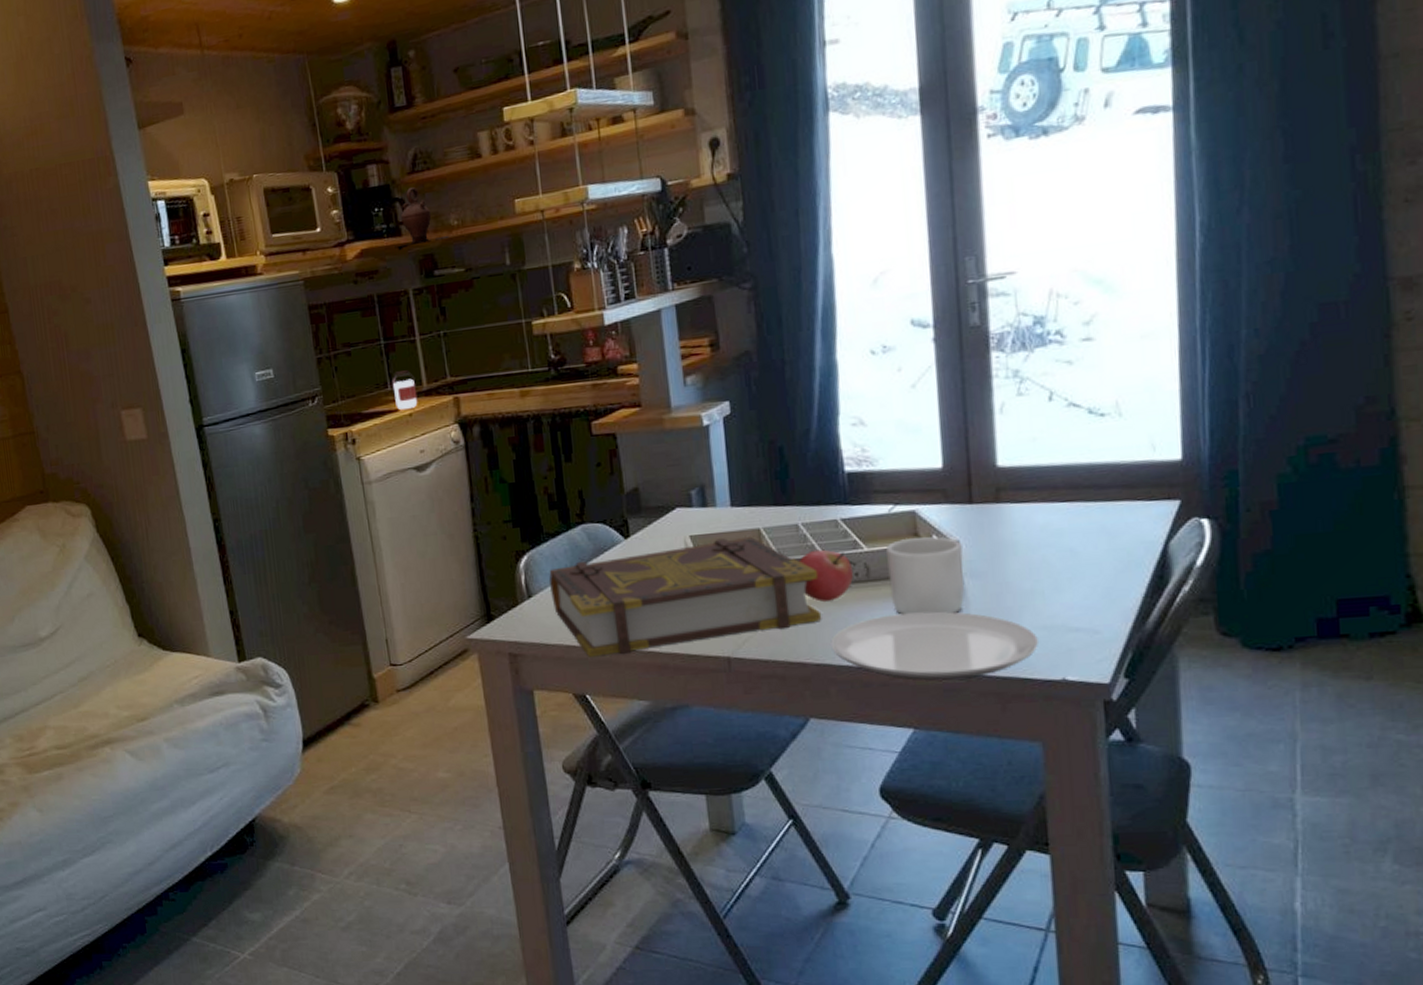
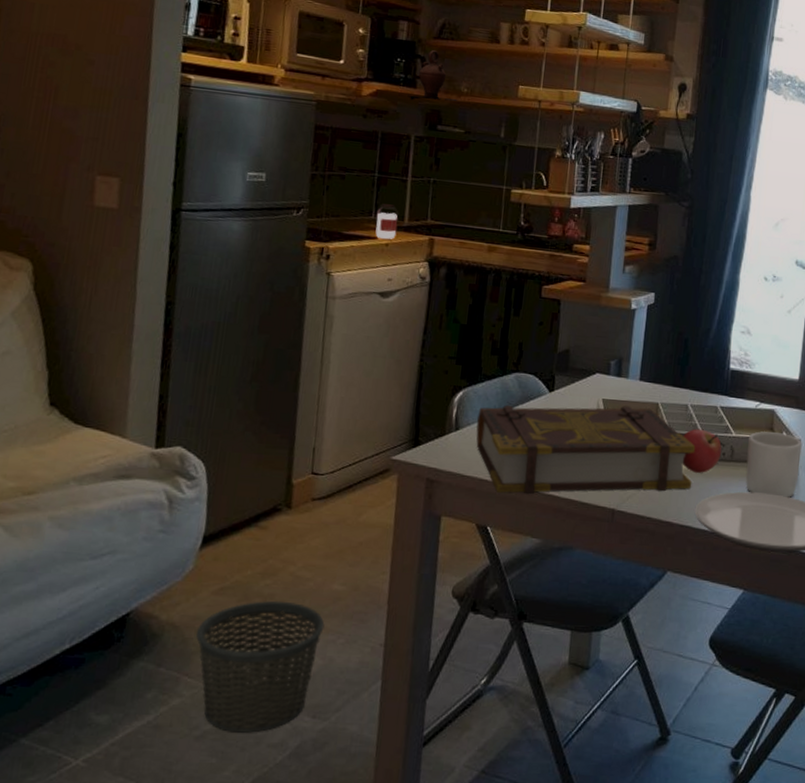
basket: none [318,794,439,922] -> present [195,600,325,733]

